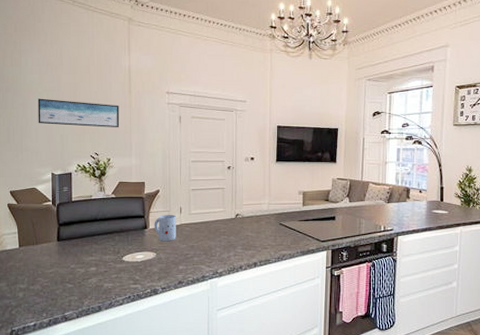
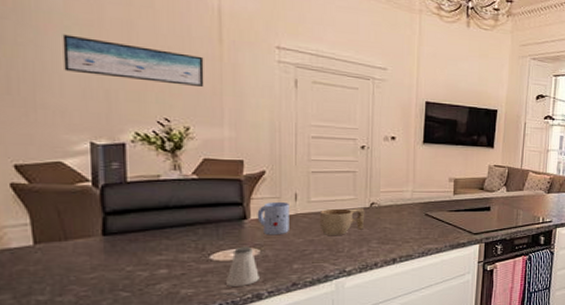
saltshaker: none [134,250,156,282] -> present [226,246,259,287]
cup: none [197,219,232,242] -> present [319,208,365,235]

